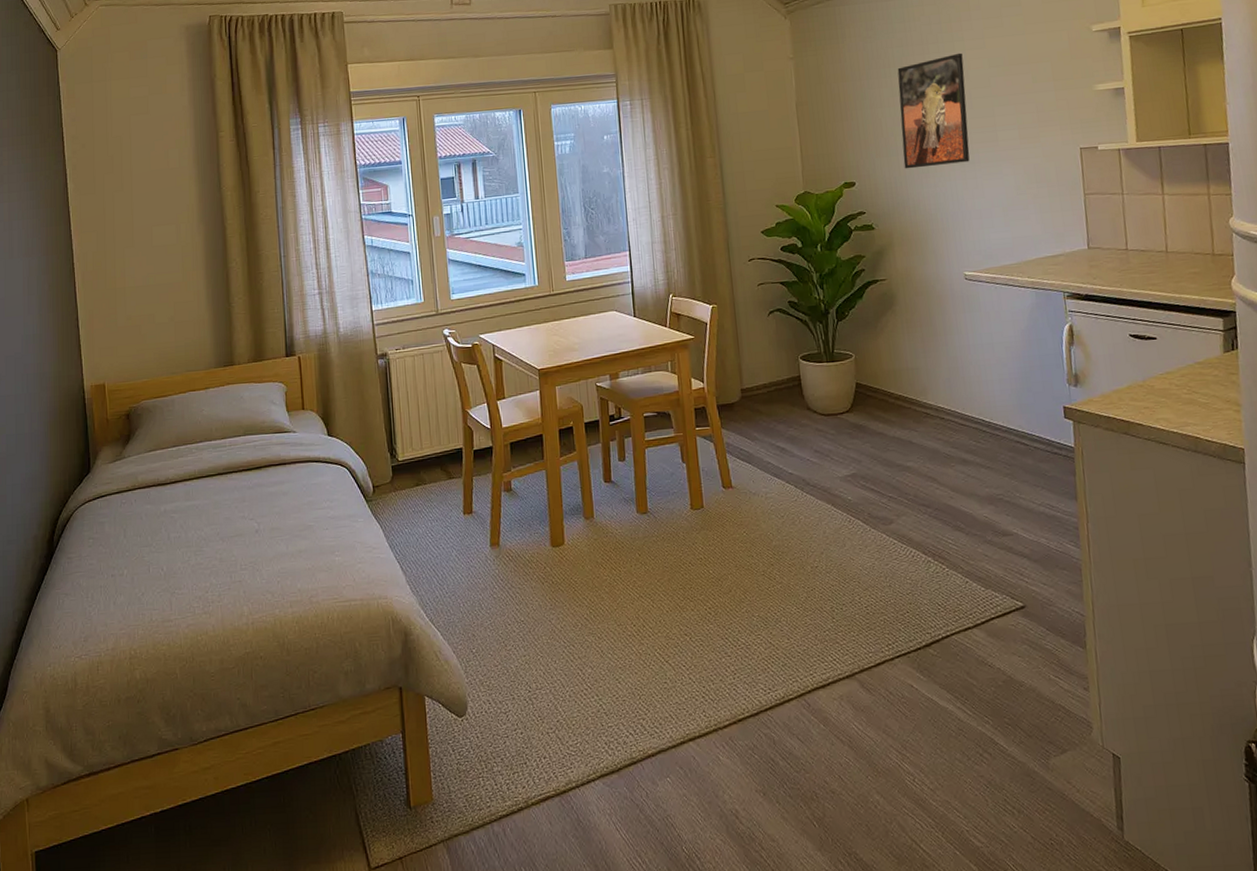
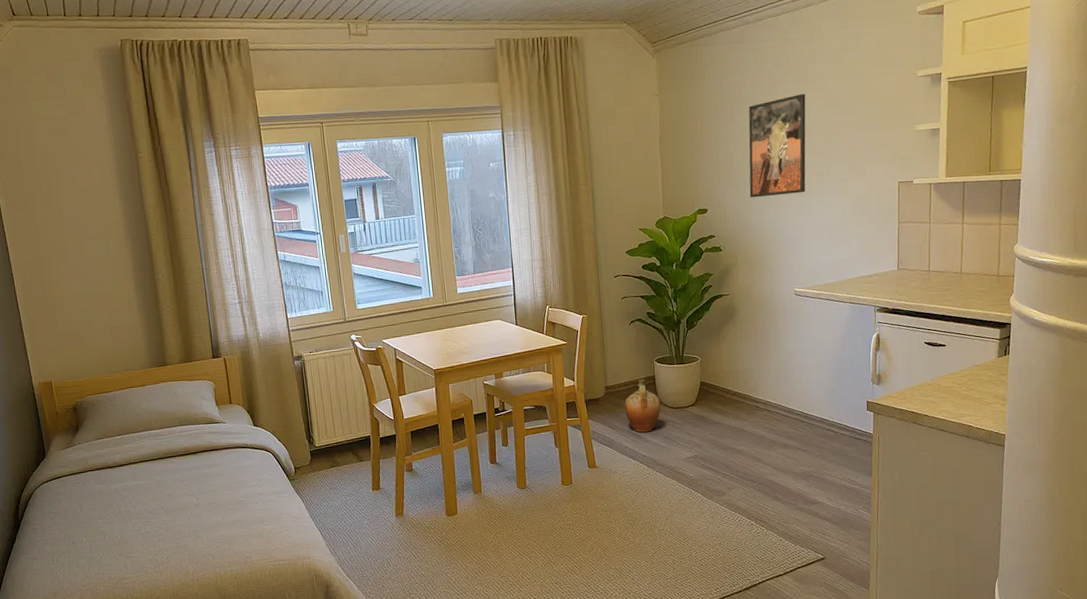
ceramic jug: none [765,380,809,445] -> present [625,379,661,433]

